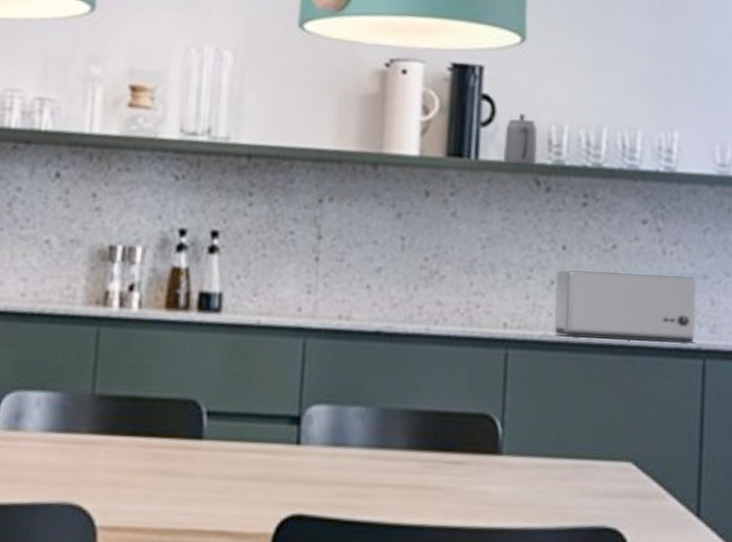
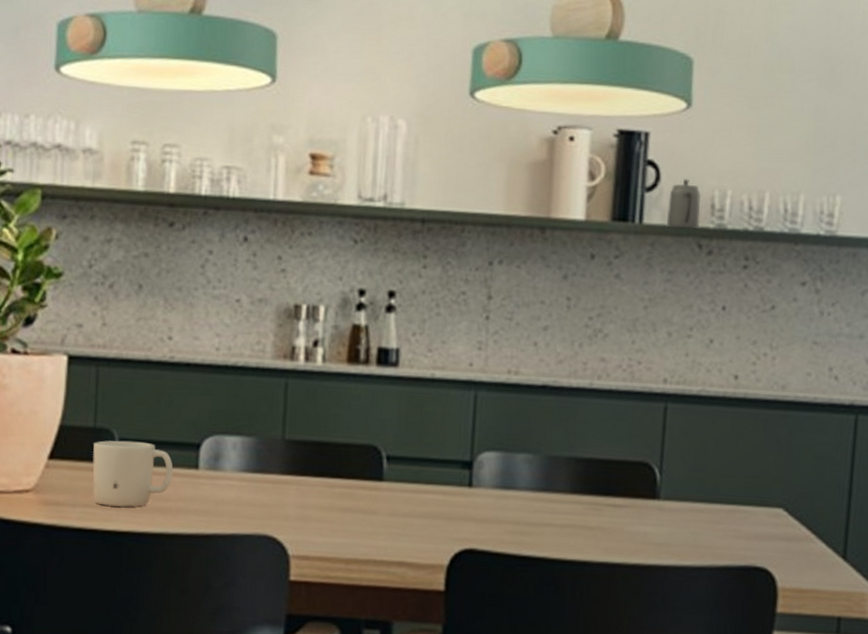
toaster: present [553,270,697,344] -> none [711,329,853,400]

